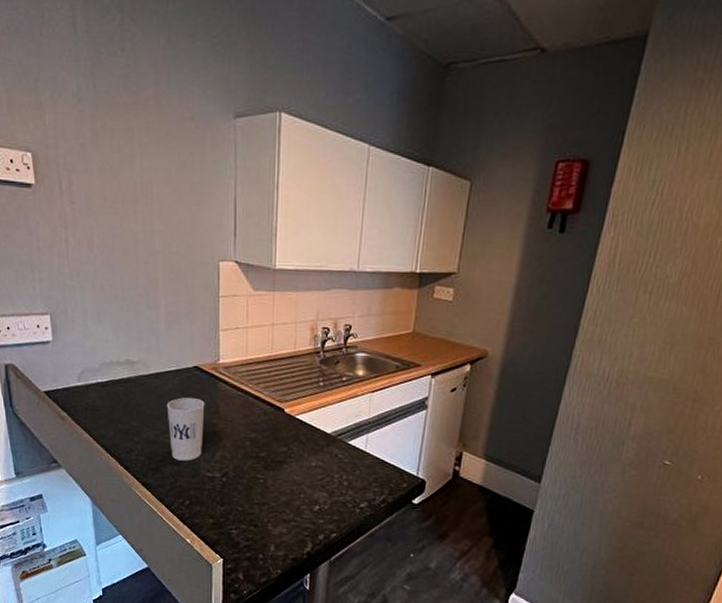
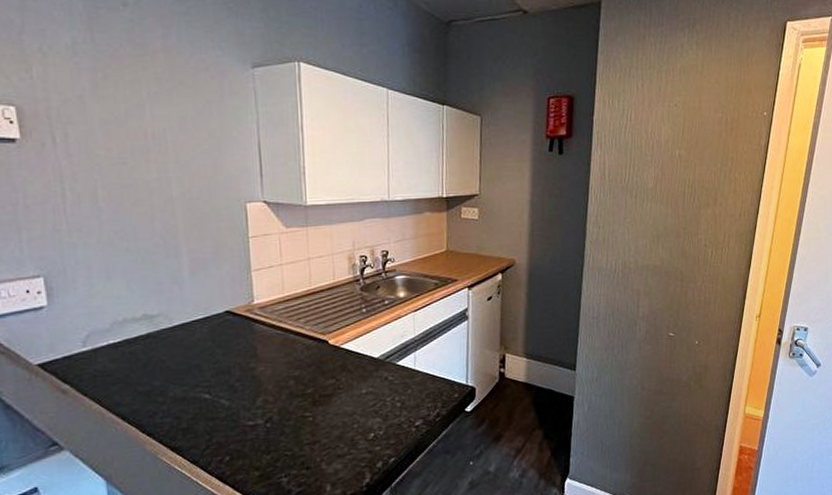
cup: present [166,397,205,461] -> none [195,344,241,415]

